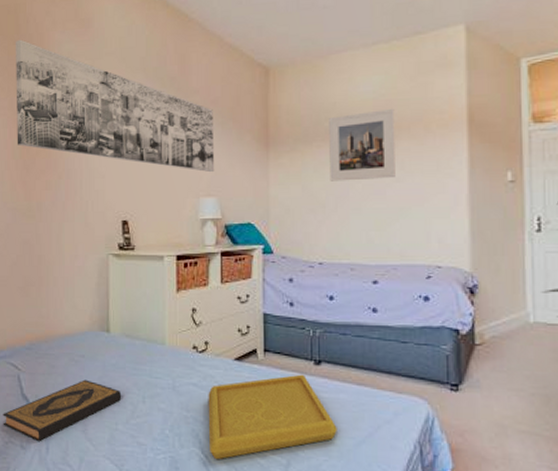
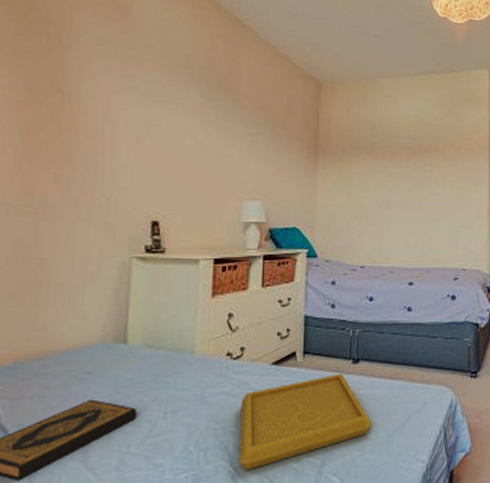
wall art: present [16,39,215,172] -> none [18,13,263,175]
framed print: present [329,109,395,181] -> none [374,131,432,192]

